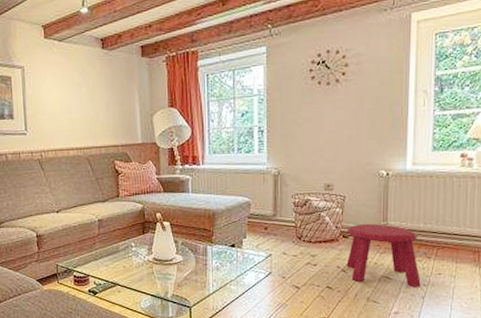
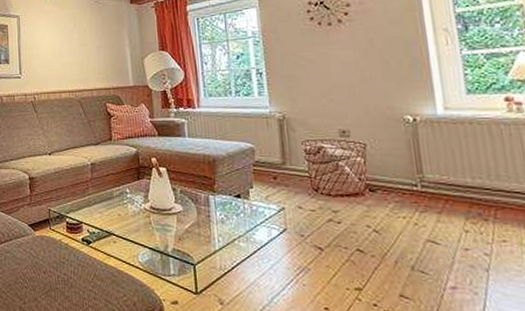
stool: present [346,224,421,287] -> none [373,177,481,257]

